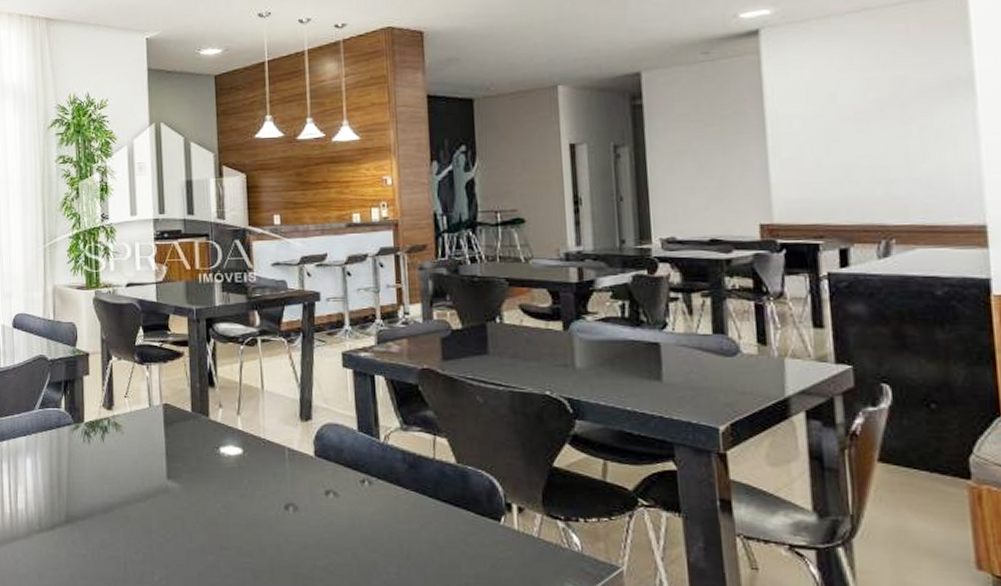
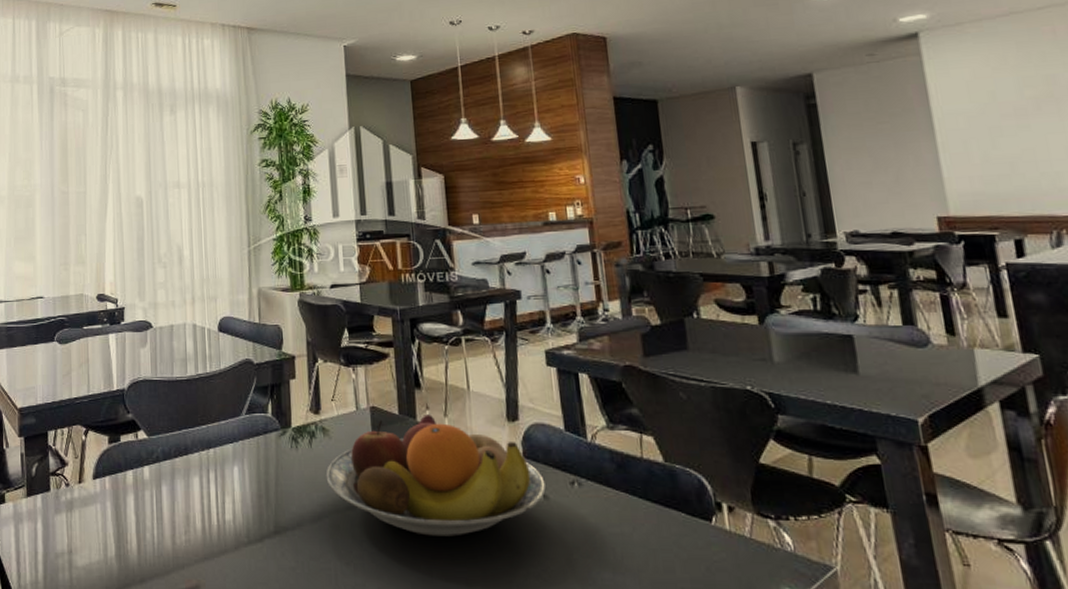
fruit bowl: none [117,413,336,530] -> present [325,415,546,537]

